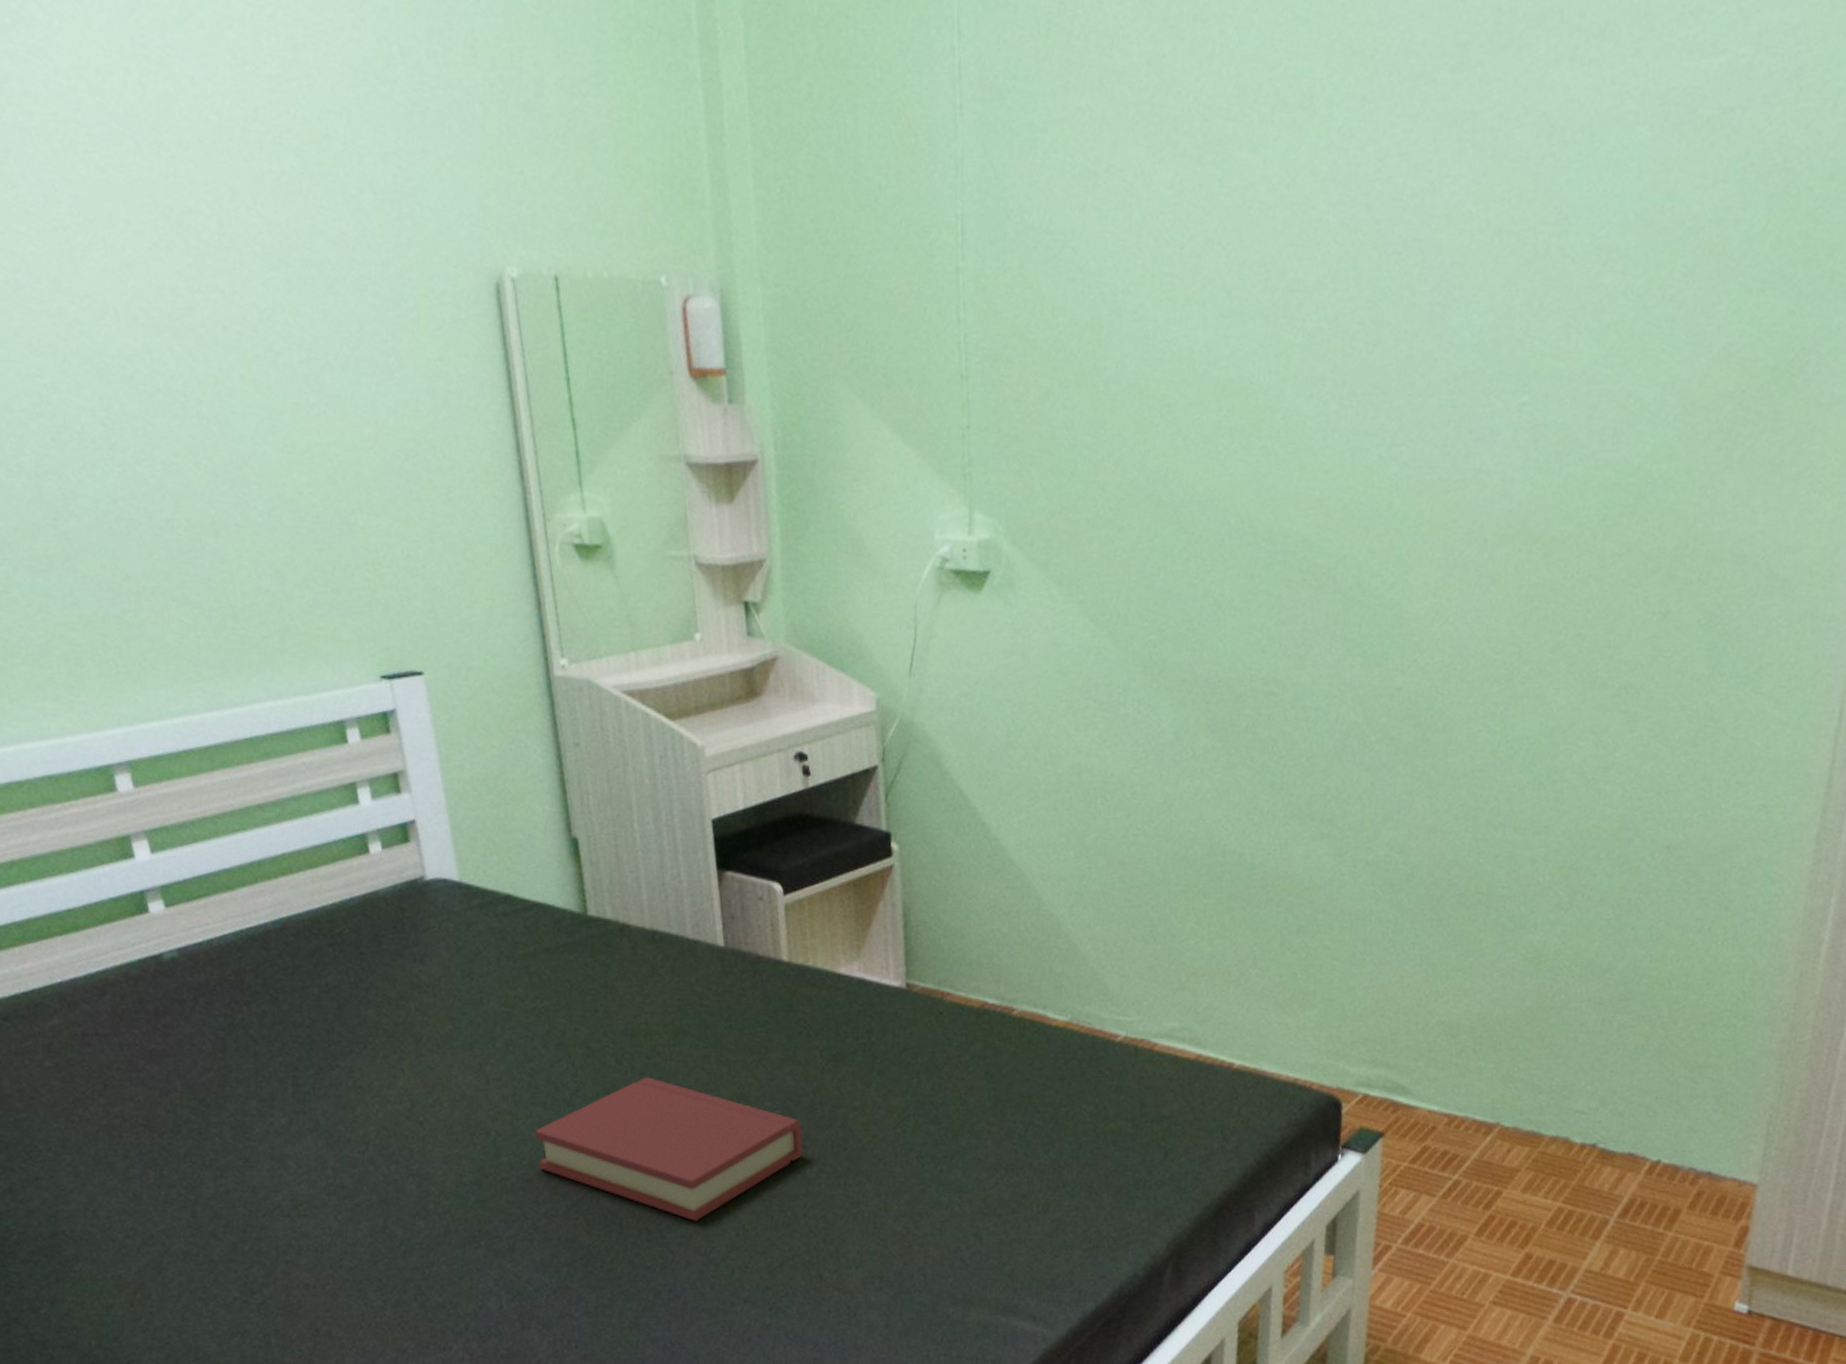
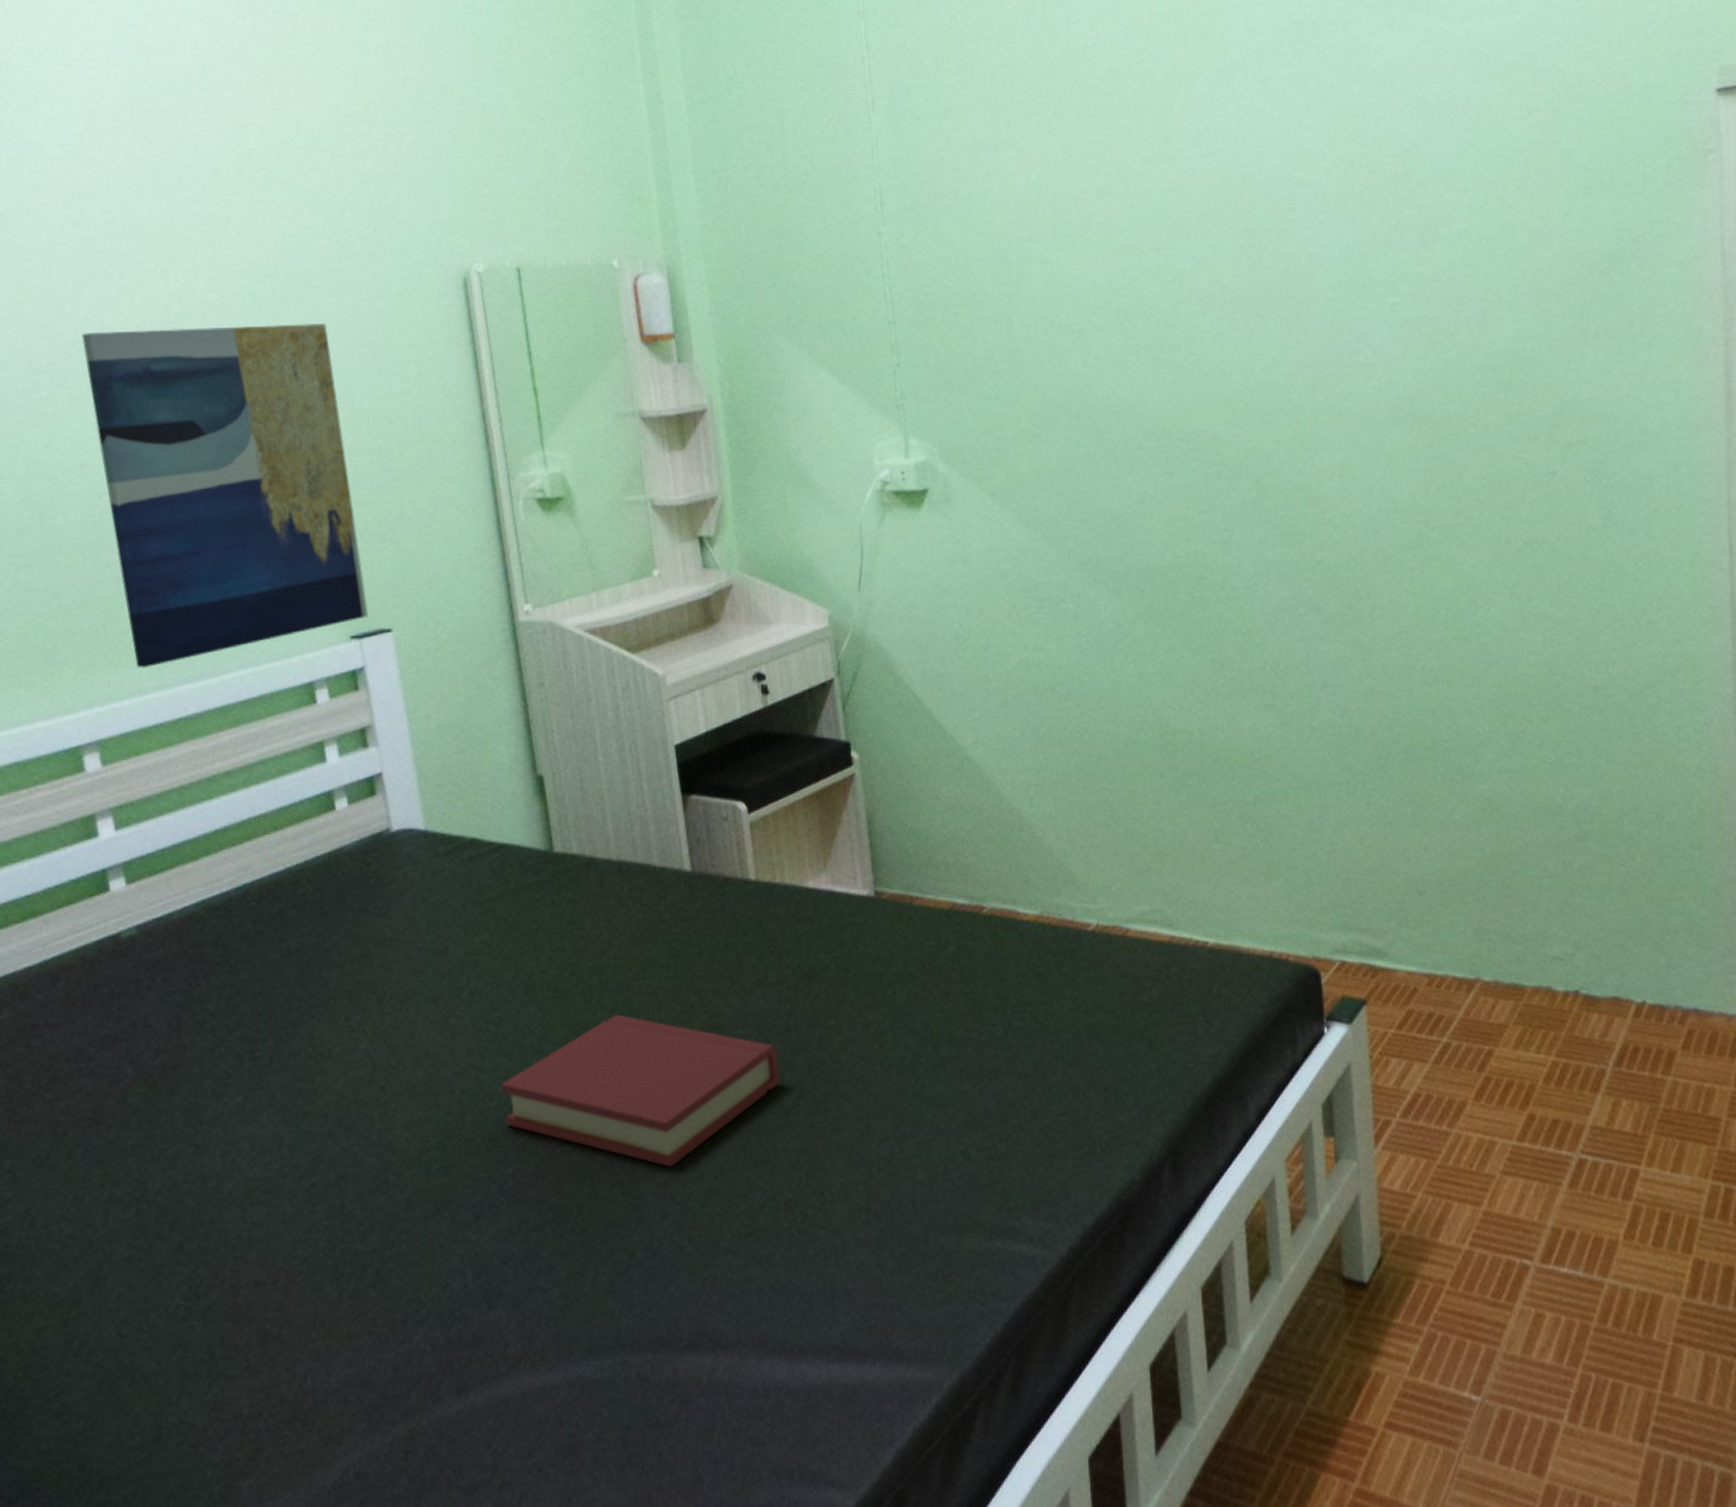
wall art: none [82,312,399,691] -> present [81,323,368,668]

